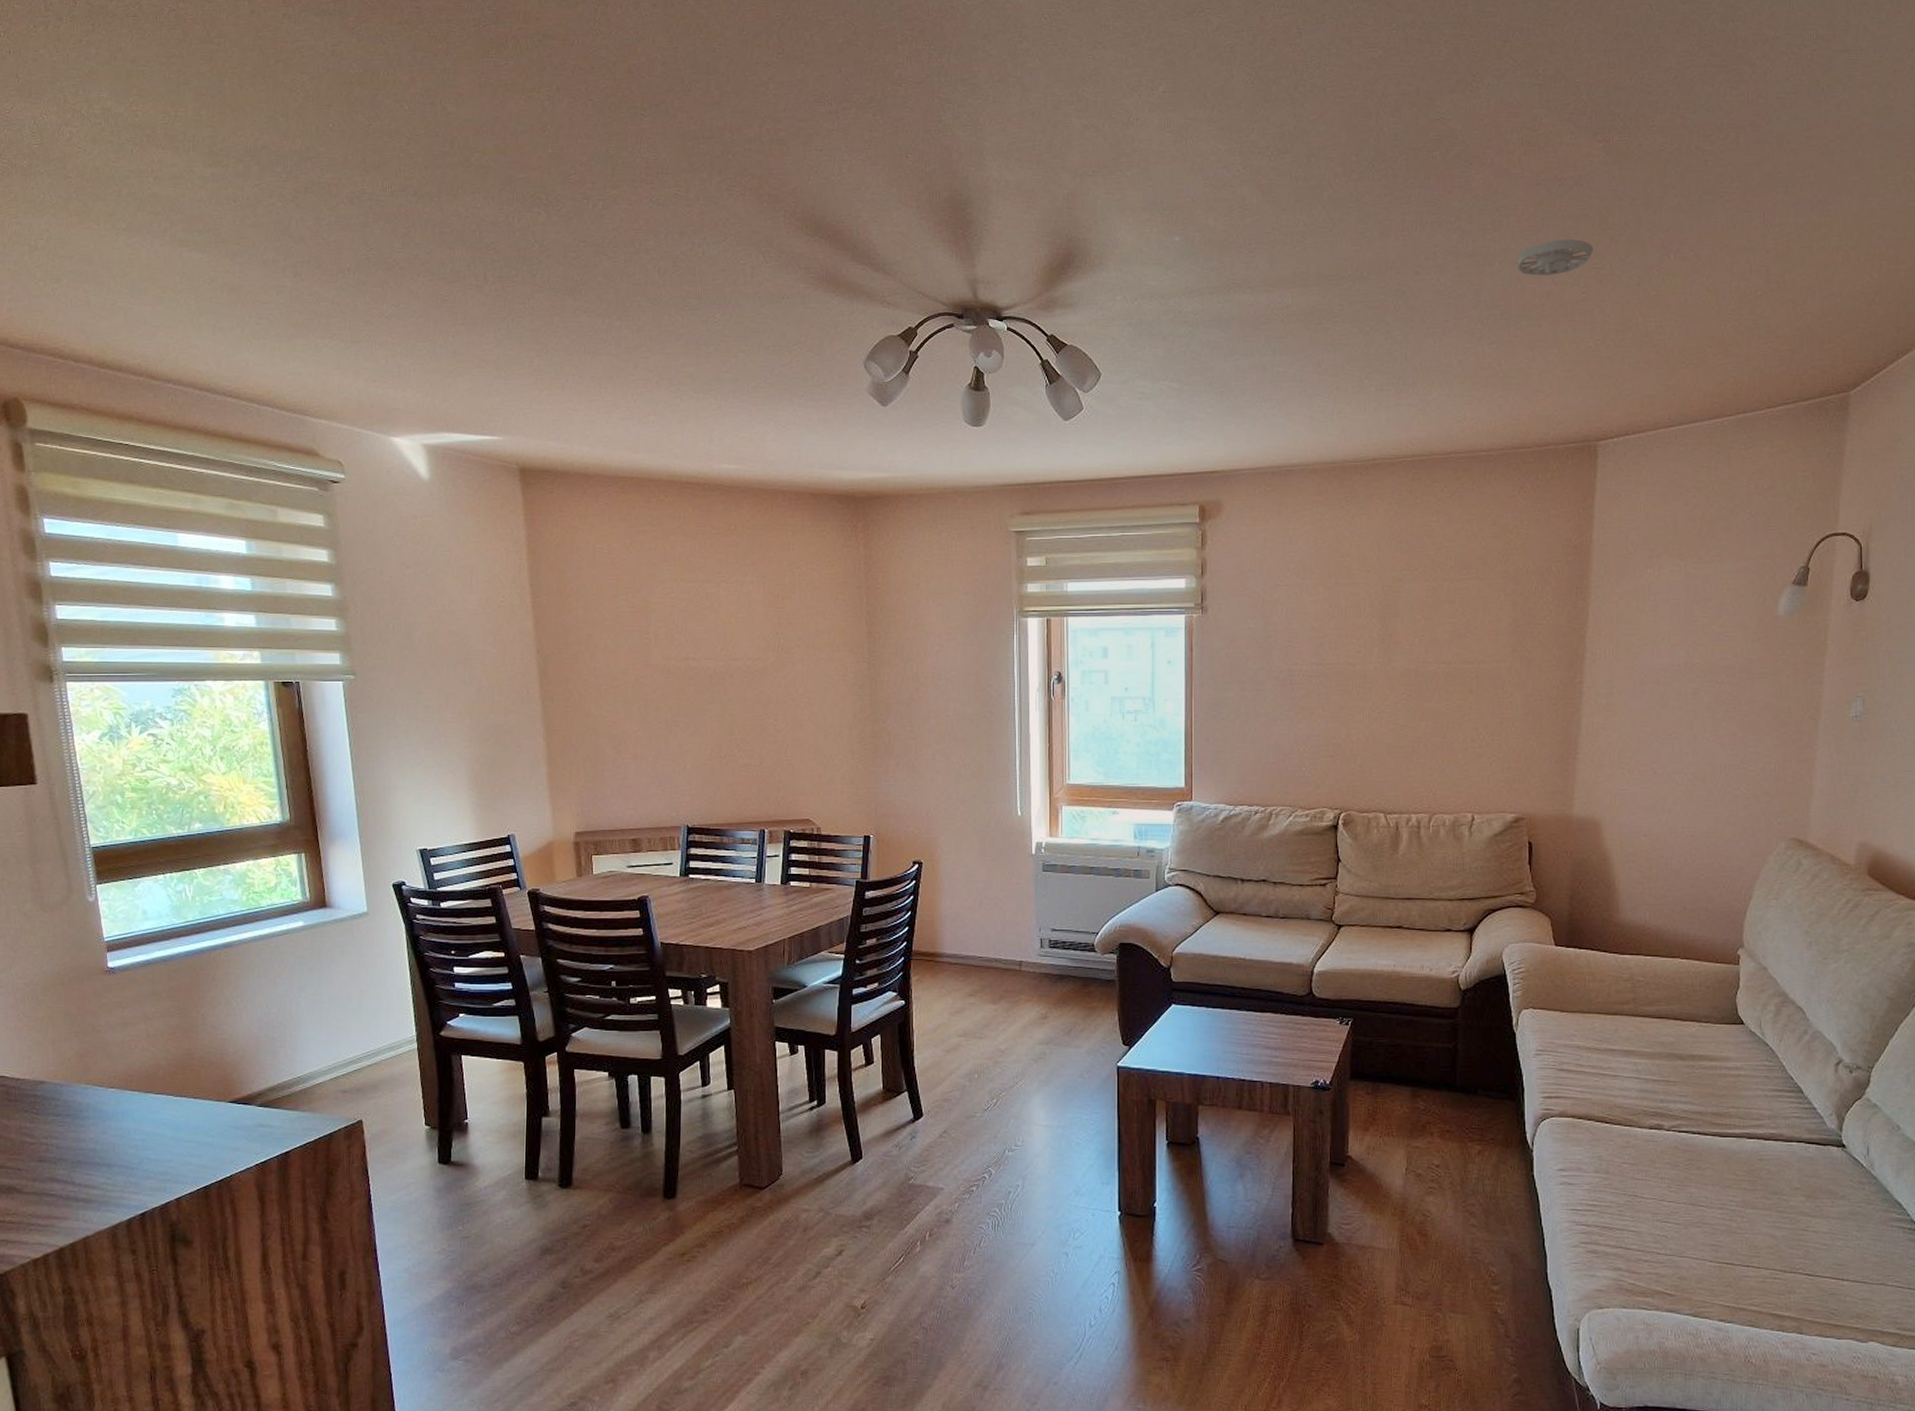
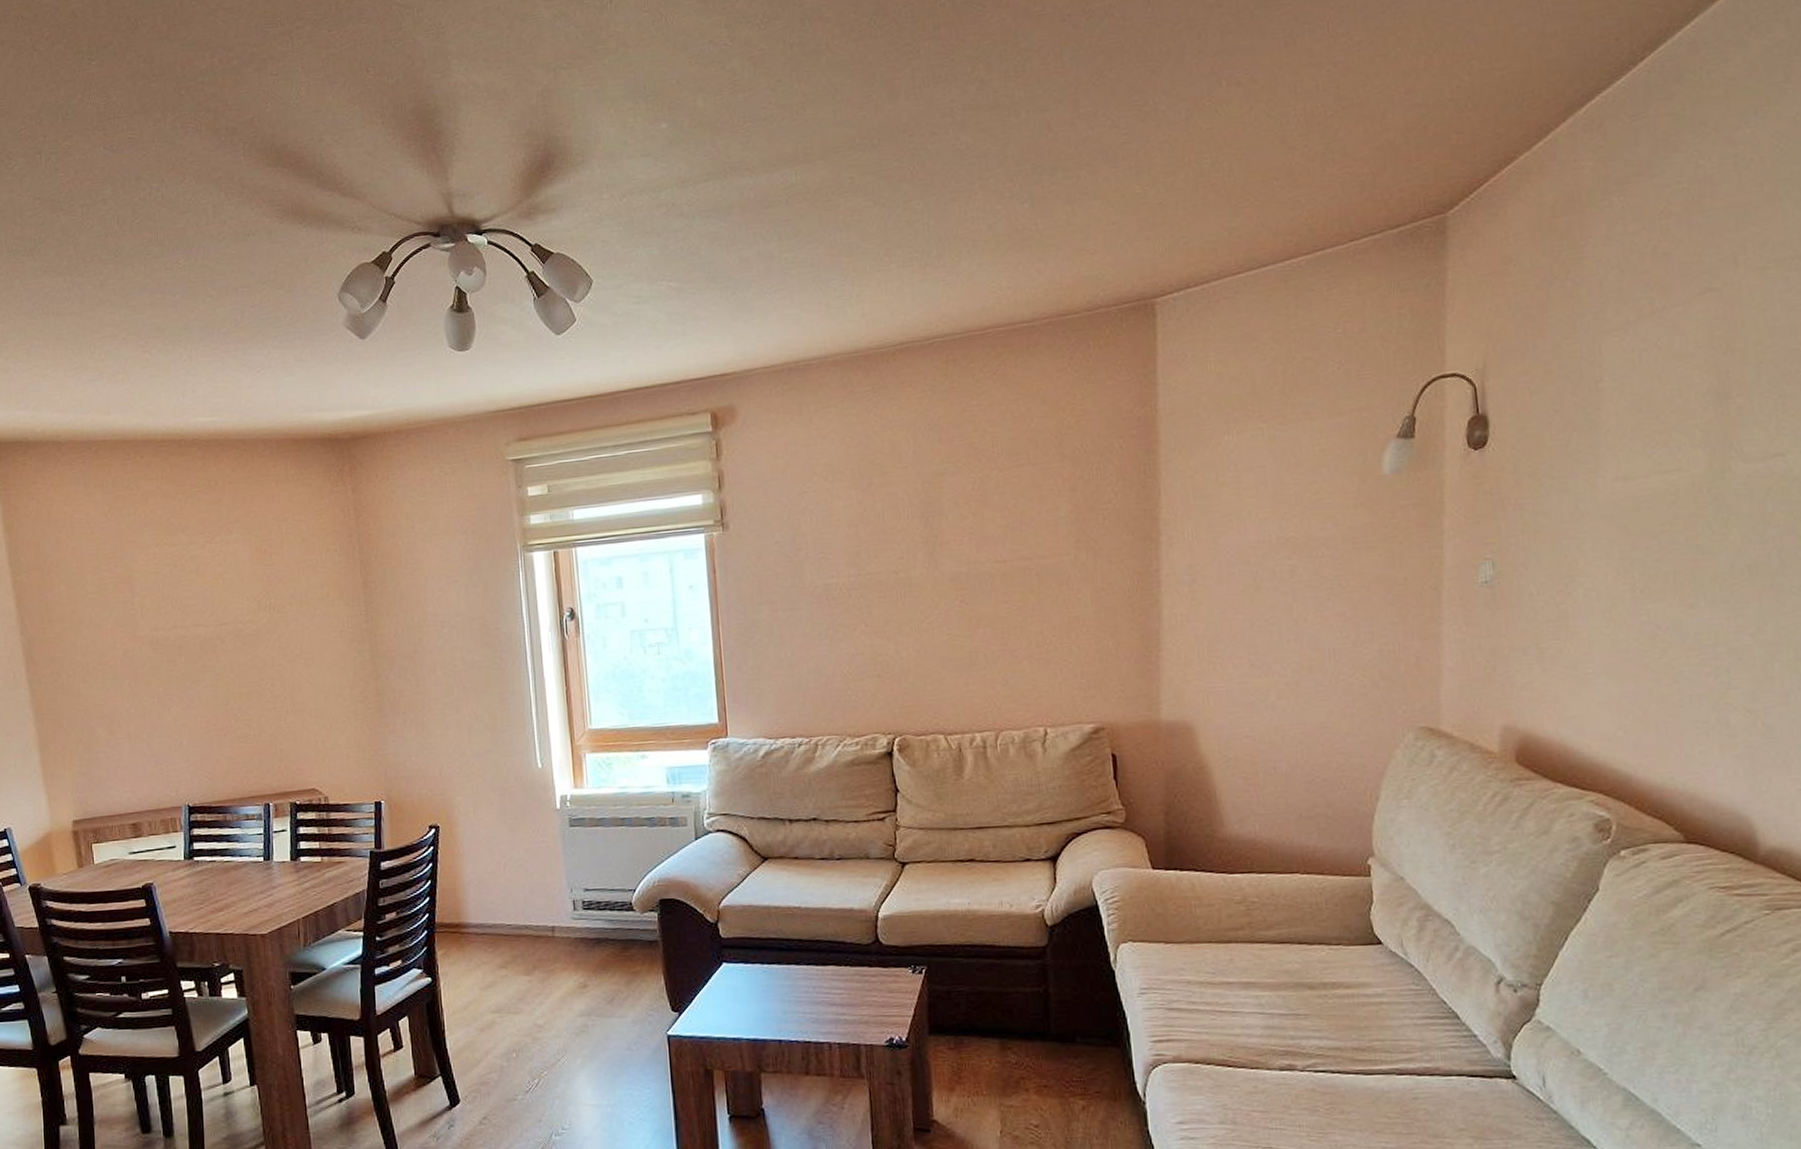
smoke detector: present [1517,239,1594,276] -> none [1046,76,1133,123]

